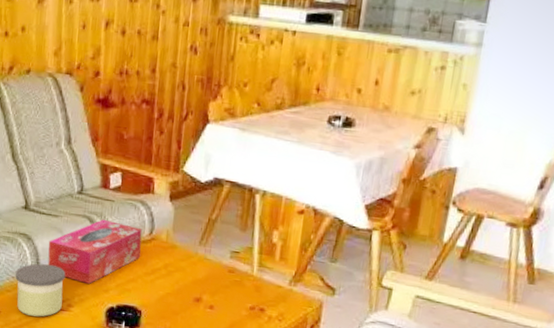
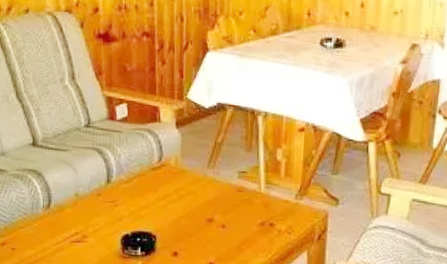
candle: present [15,263,66,317] -> none [27,198,78,250]
tissue box: present [48,219,143,284] -> none [59,150,152,214]

